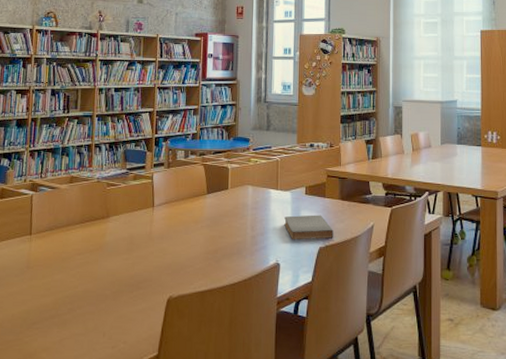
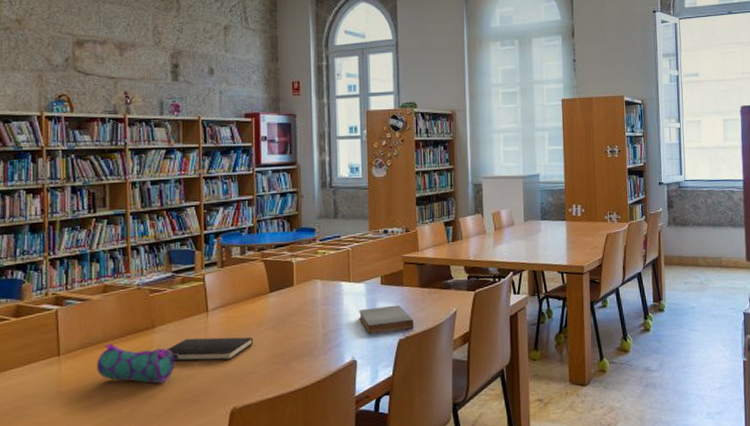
pencil case: none [59,228,128,268] -> present [96,343,180,384]
hardcover book: none [118,229,190,252] -> present [167,336,253,362]

